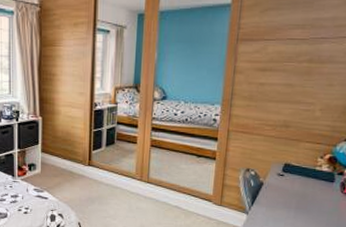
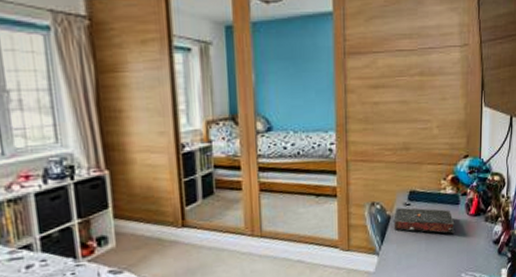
book: none [265,177,327,207] -> present [393,207,455,234]

